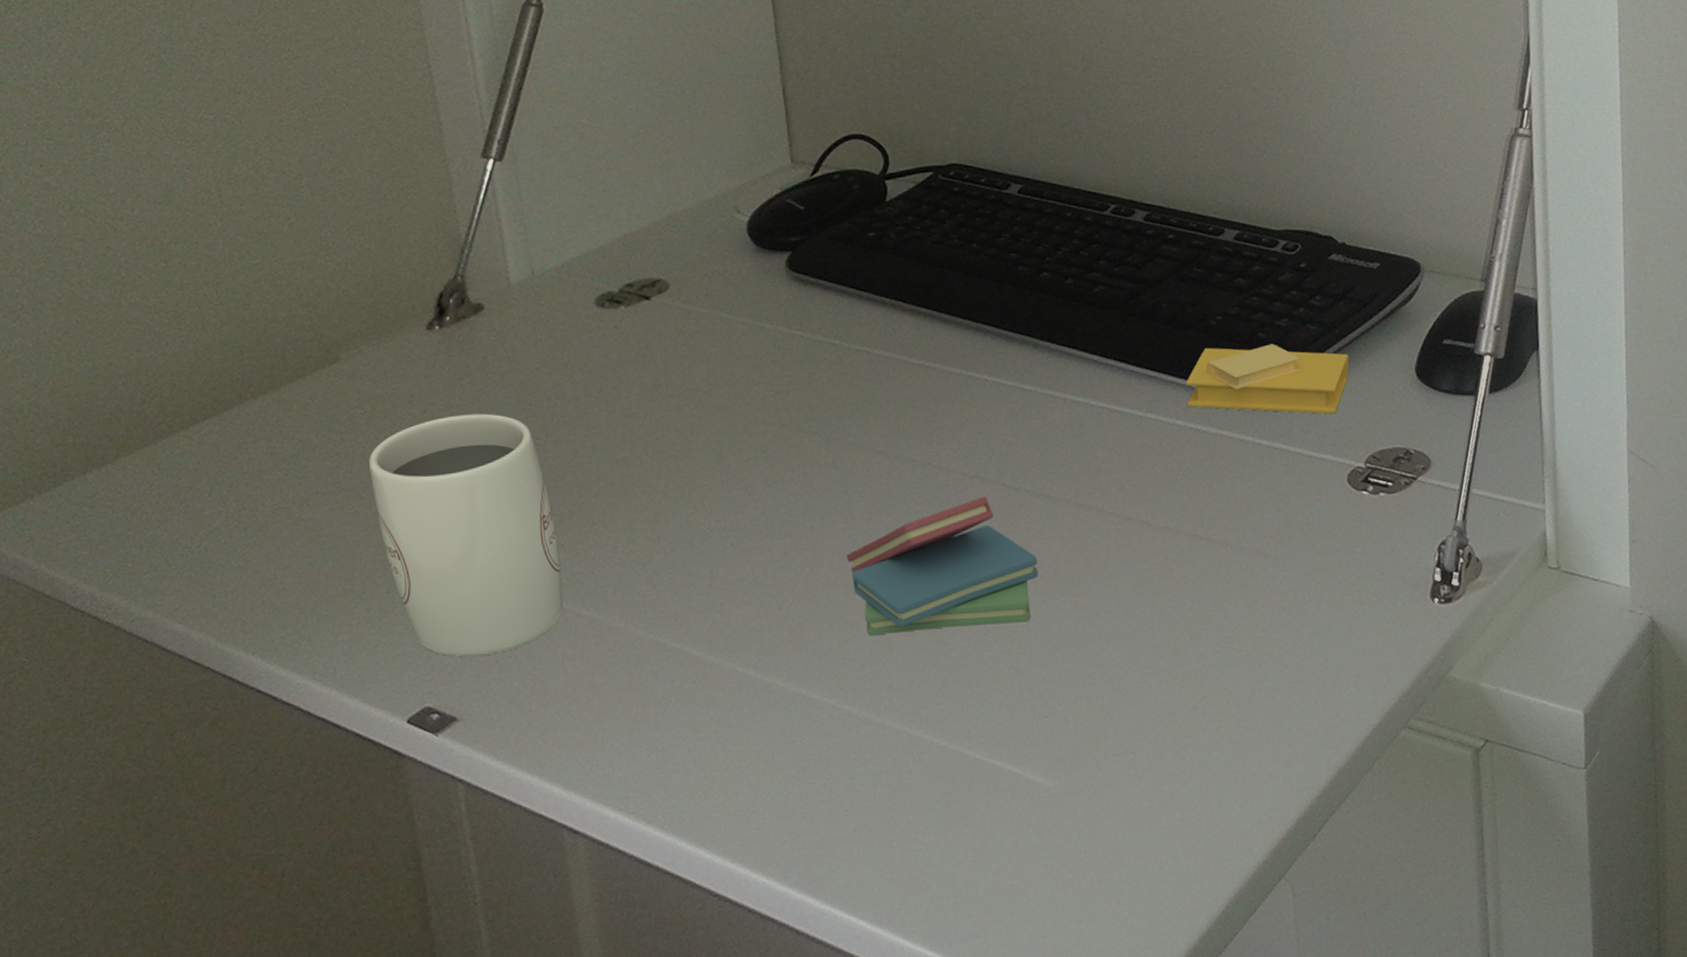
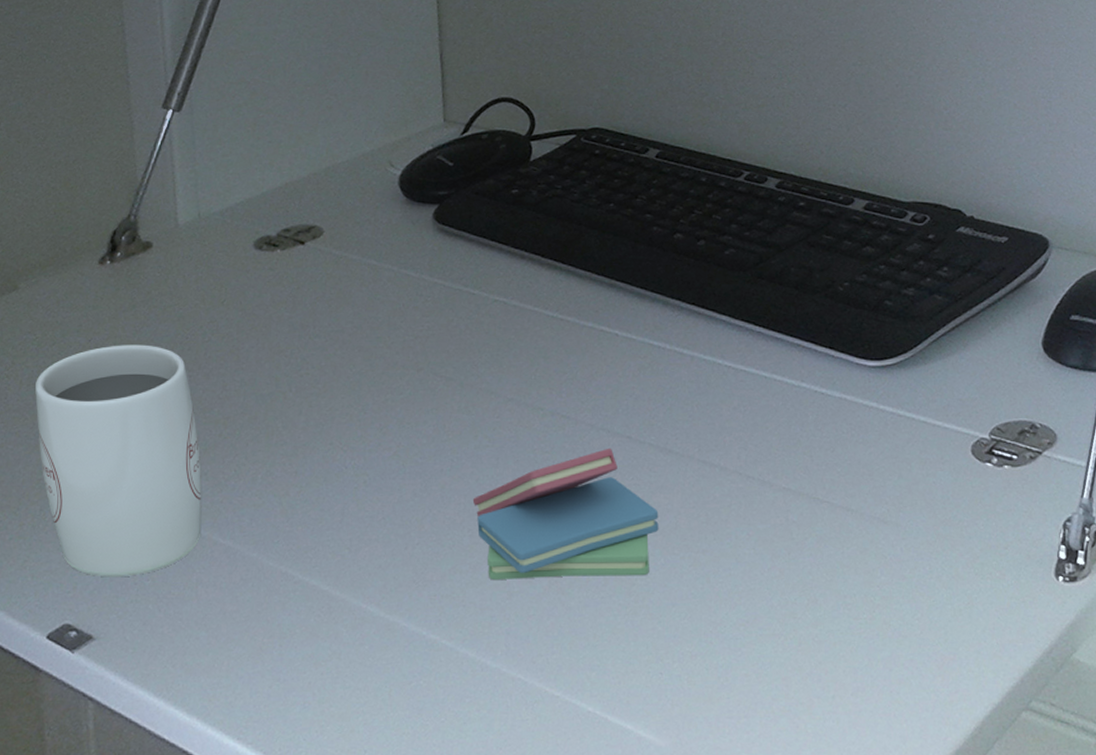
sticky notes: present [1186,344,1349,415] -> none [812,312,975,384]

